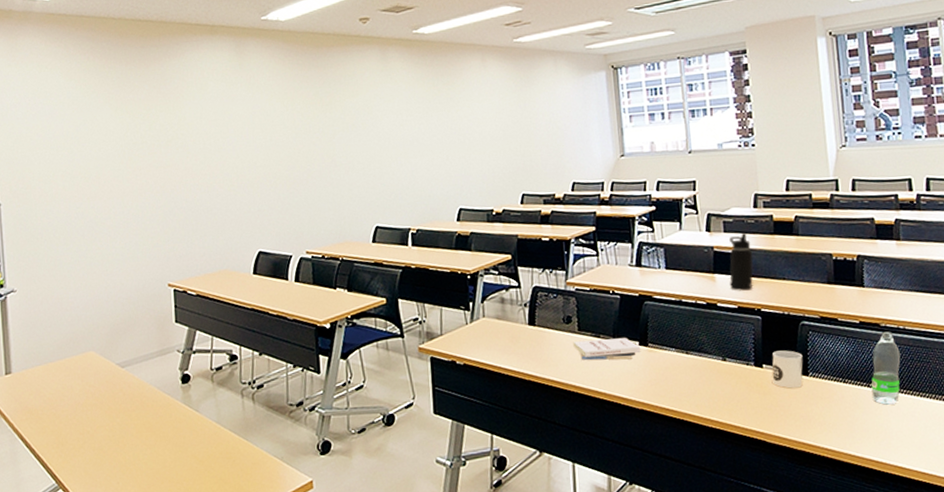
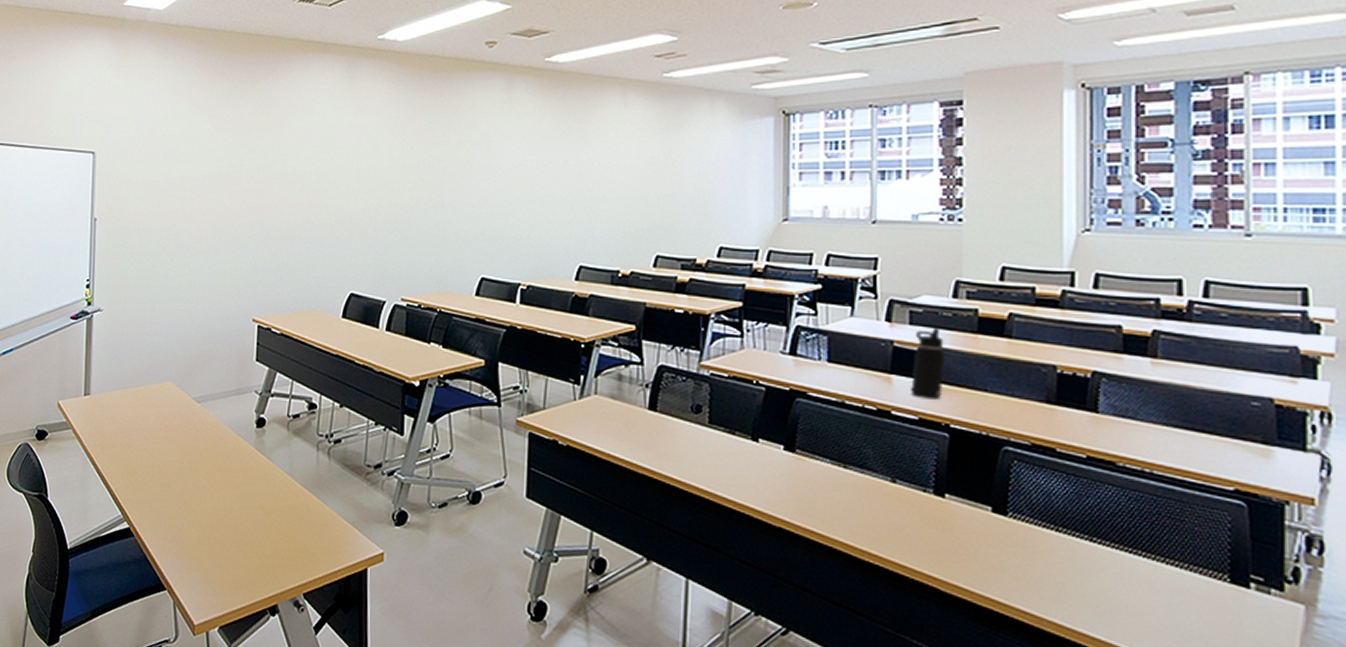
books: present [573,338,641,361] -> none [701,436,786,465]
mug: present [771,350,804,390] -> none [955,479,1002,531]
bottle: present [871,331,901,405] -> none [1095,473,1142,569]

